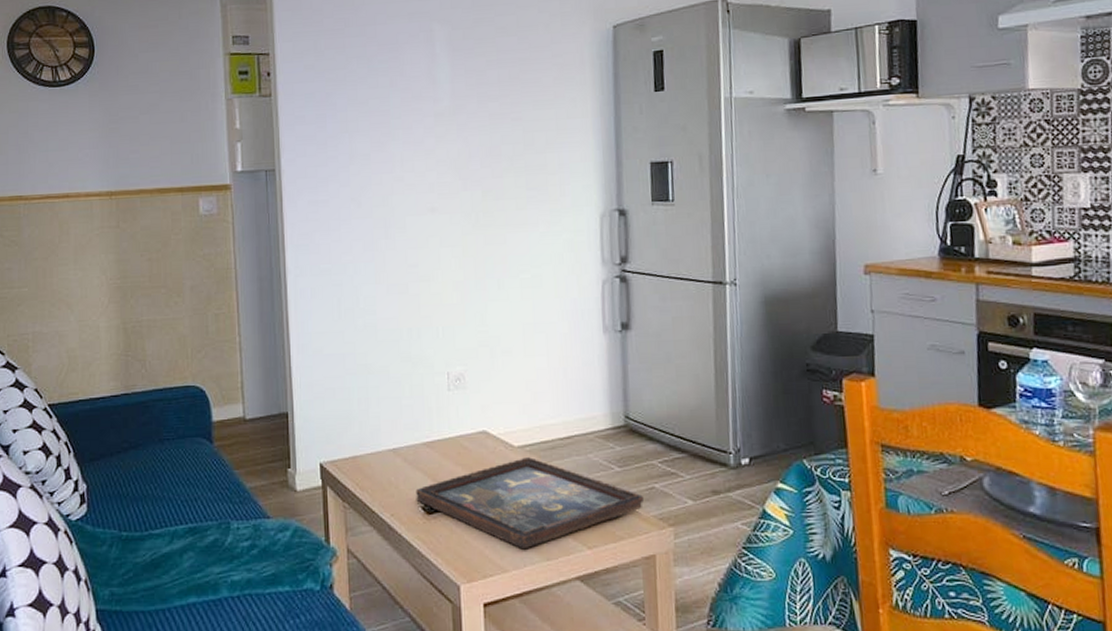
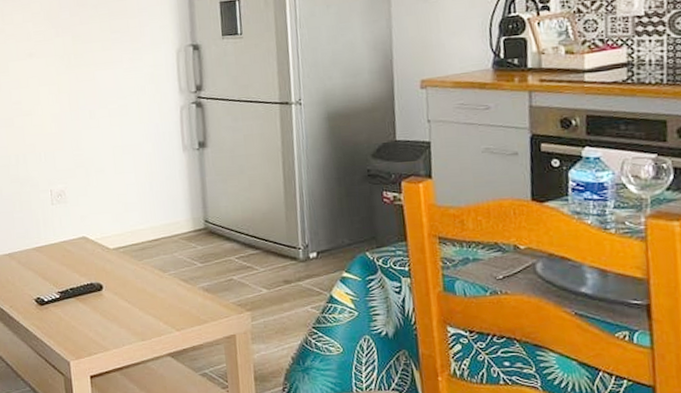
decorative tray: present [415,457,645,550] -> none [29,257,224,332]

